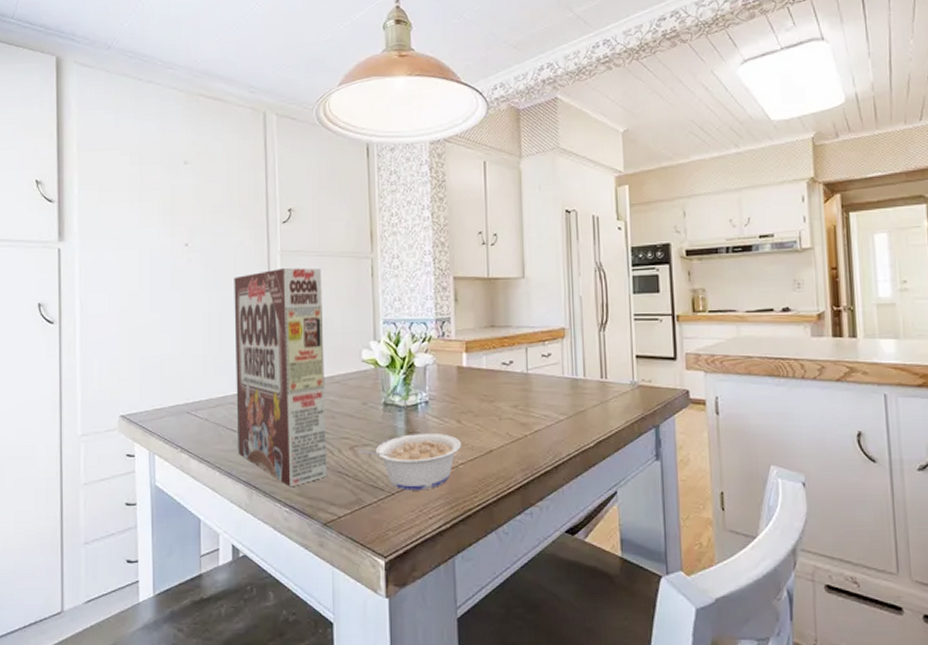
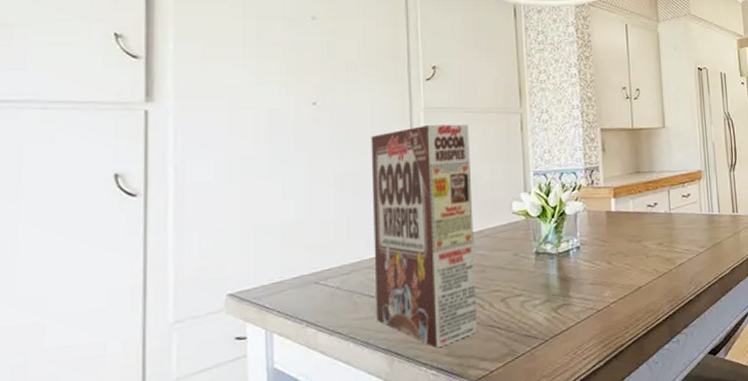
legume: present [359,432,461,491] -> none [511,276,612,336]

